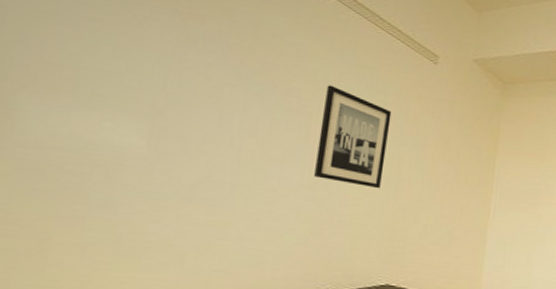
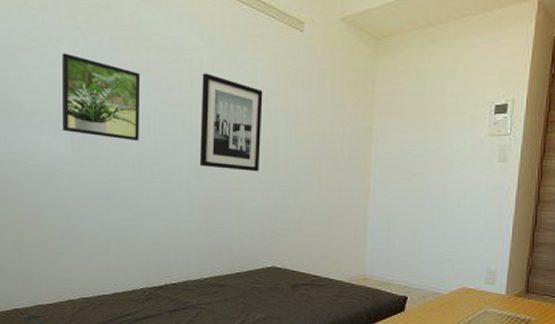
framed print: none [138,35,253,144] -> present [62,53,140,142]

